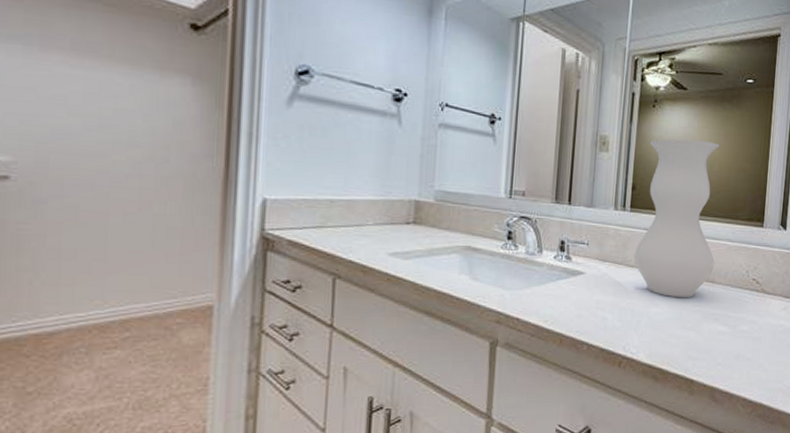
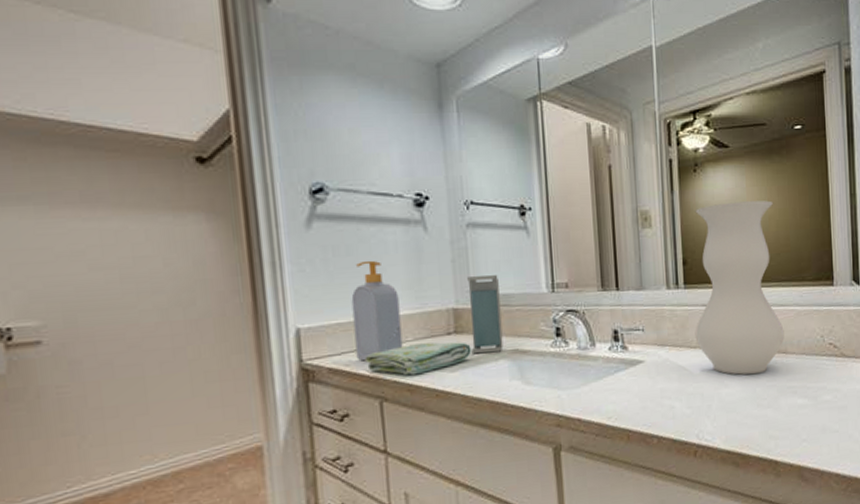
soap bottle: none [317,144,366,238] -> present [351,260,403,361]
towel: none [325,228,427,258] -> present [365,342,472,376]
soap dispenser: none [427,173,462,247] -> present [467,275,503,354]

